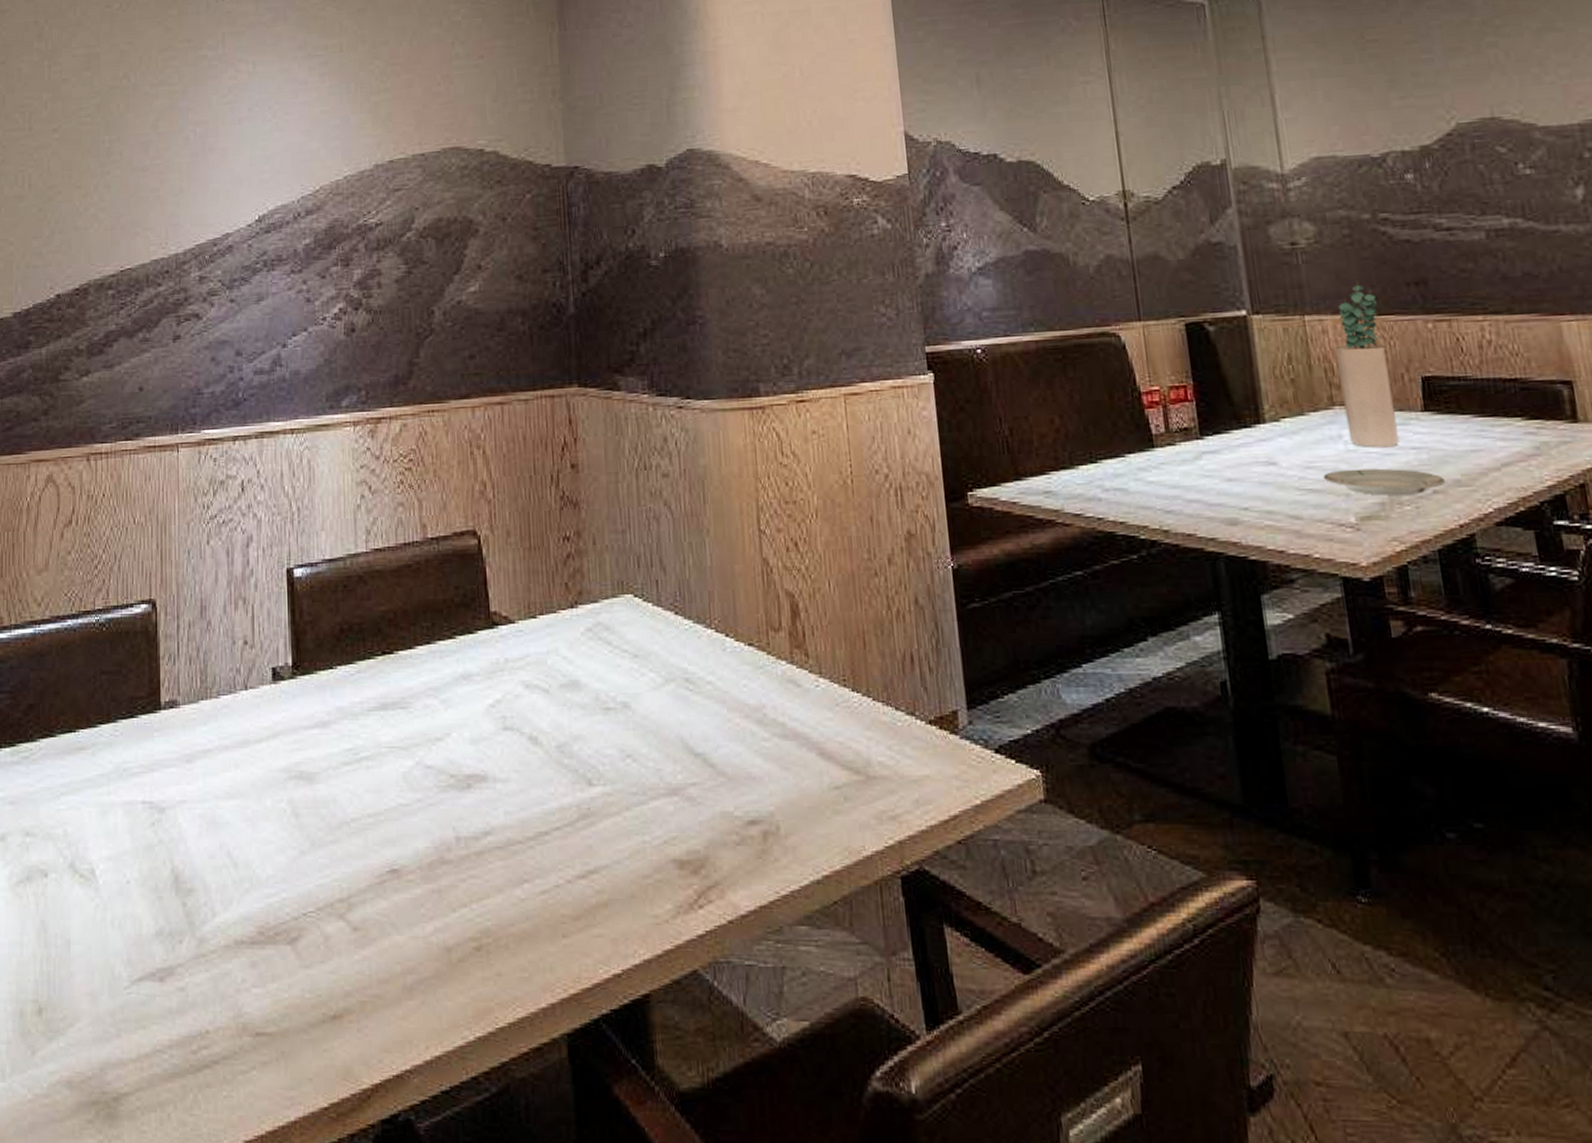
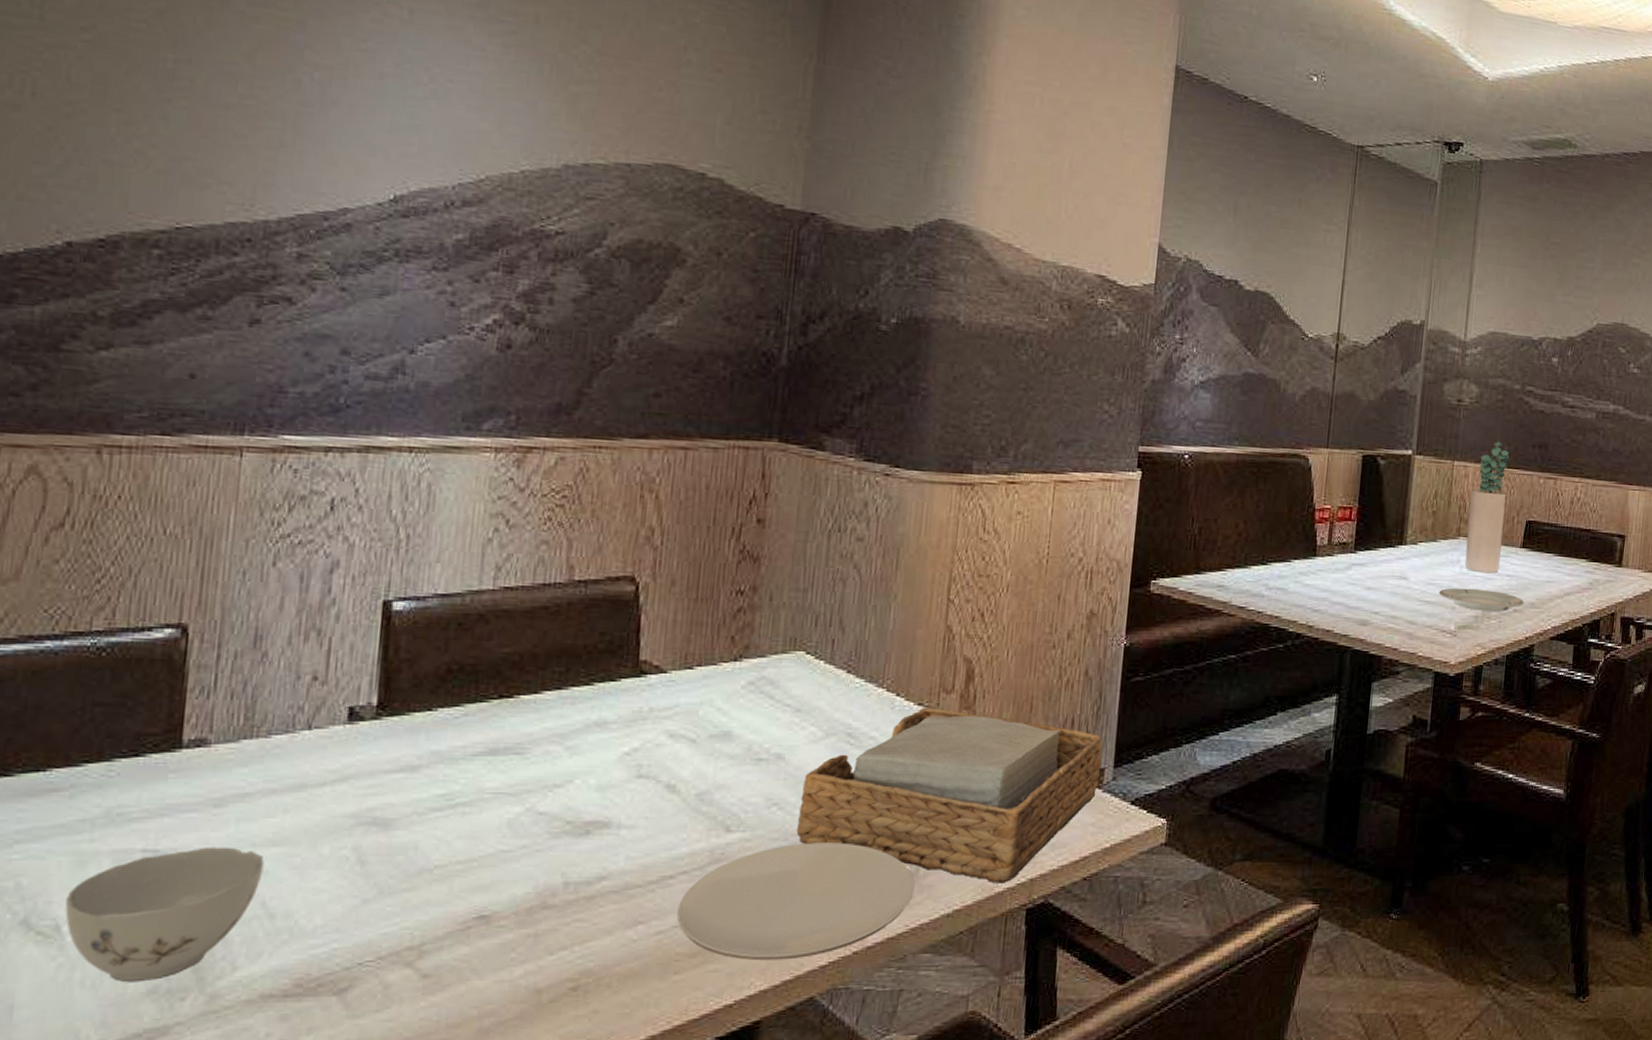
teacup: none [97,799,226,924] -> present [65,847,264,983]
plate: none [557,797,779,927] -> present [677,842,915,961]
napkin holder: none [652,647,954,846] -> present [796,707,1102,884]

